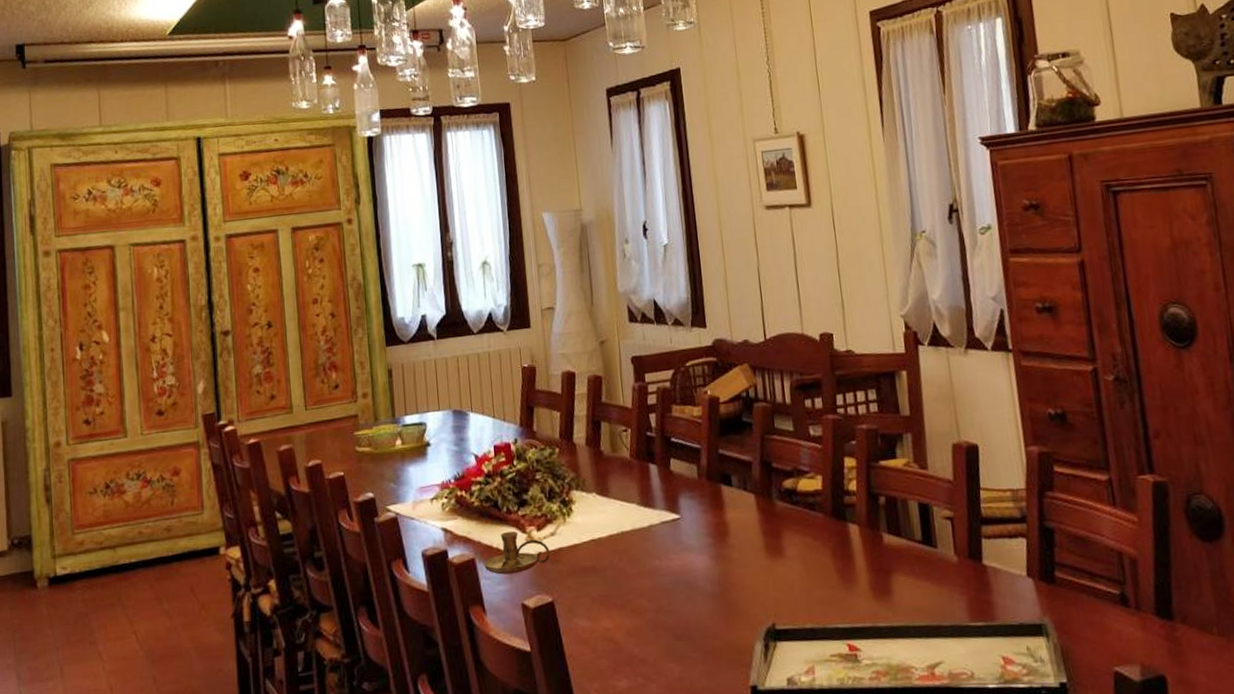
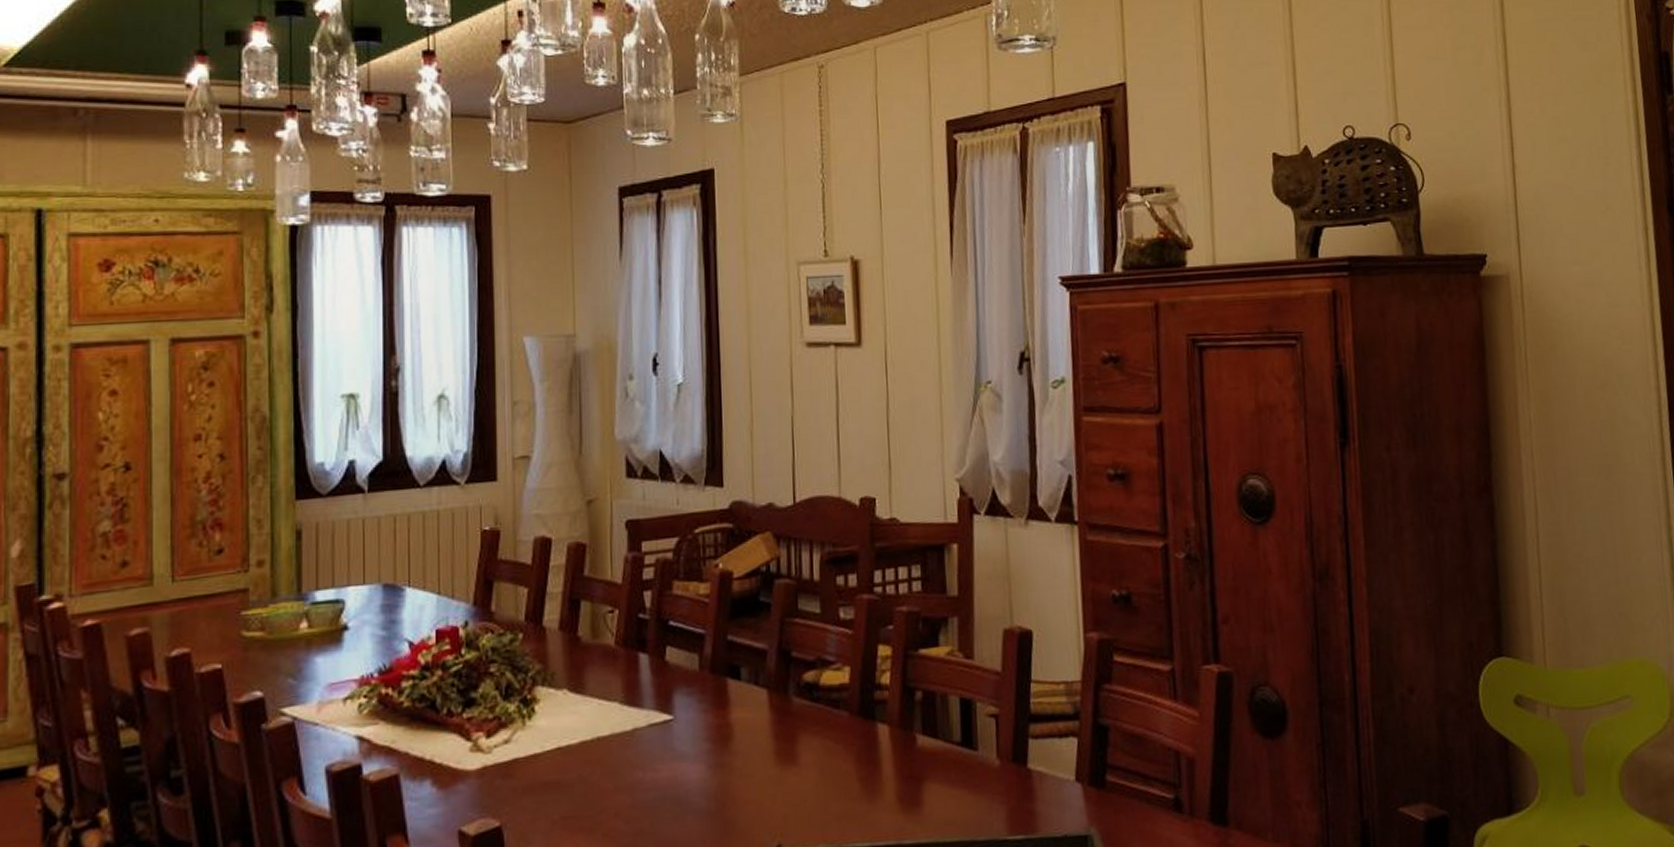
candlestick: present [484,530,550,575] -> none [411,738,501,795]

